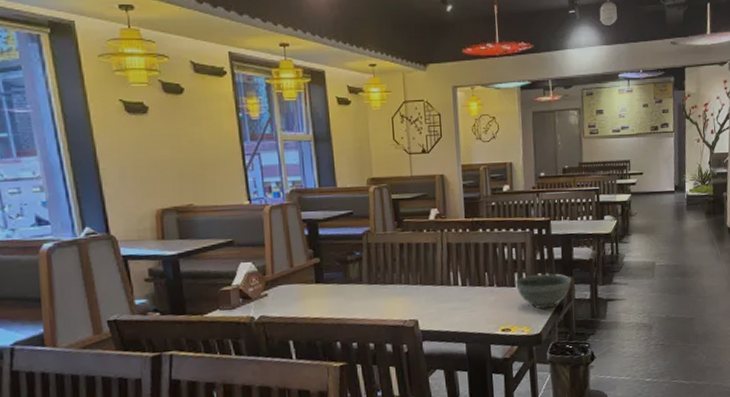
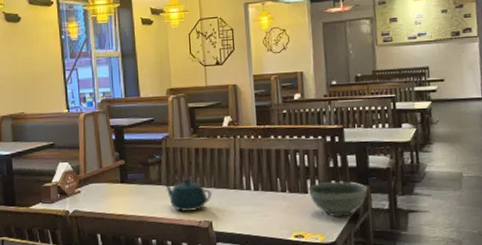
teapot: none [364,275,418,312] -> present [163,178,212,213]

